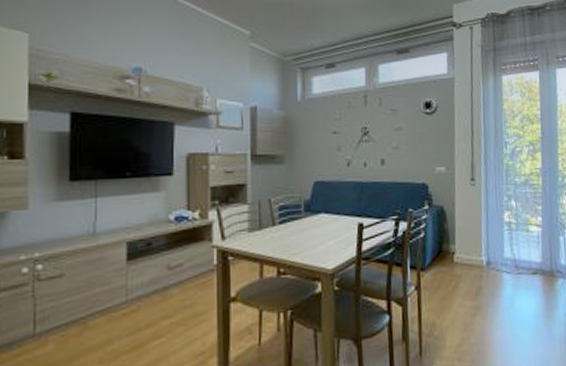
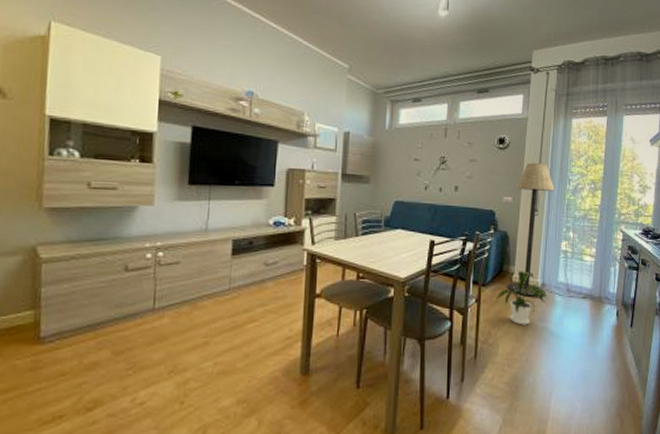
house plant: none [438,249,493,312] -> present [496,271,546,325]
floor lamp: none [449,127,491,278] -> present [508,163,555,297]

